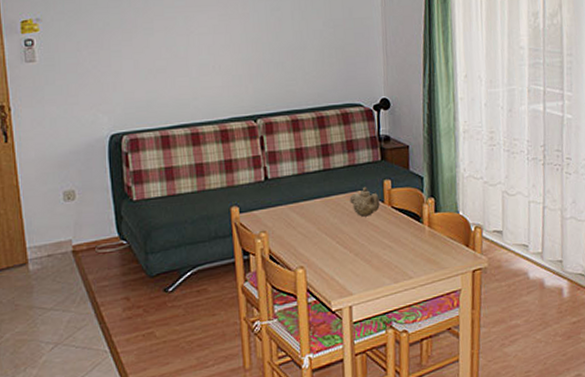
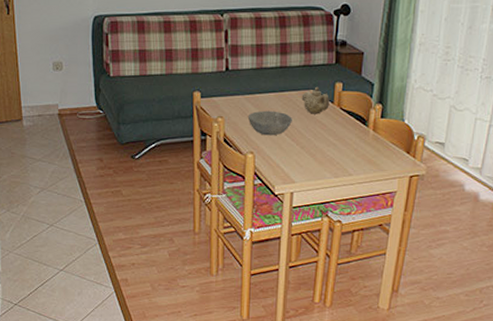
bowl: none [293,218,342,247] -> present [247,110,292,136]

